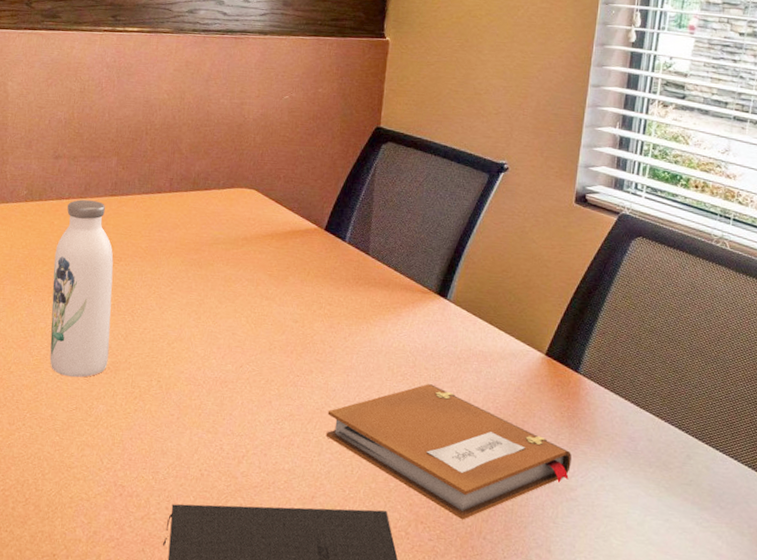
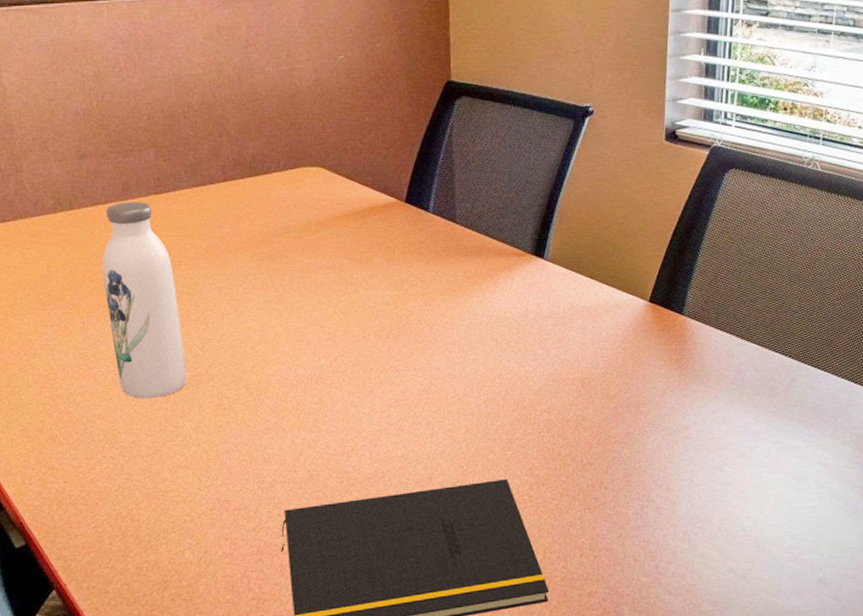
notebook: present [326,384,571,520] -> none [434,348,683,475]

